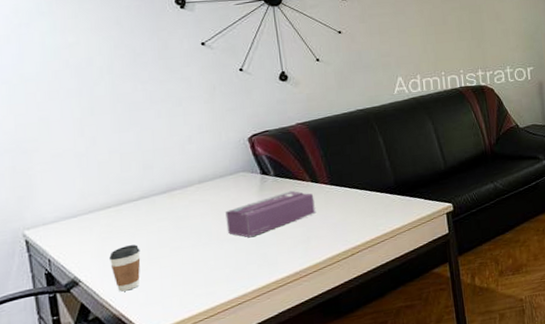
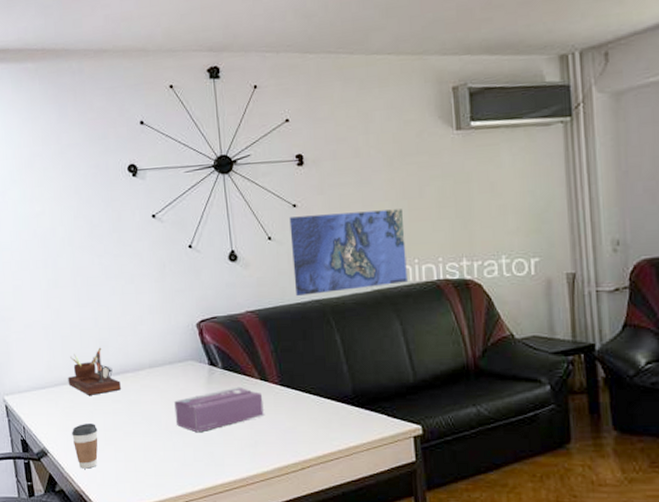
desk organizer: none [105,169,167,218] -> present [68,347,121,395]
map: none [335,33,437,108] -> present [289,209,407,297]

